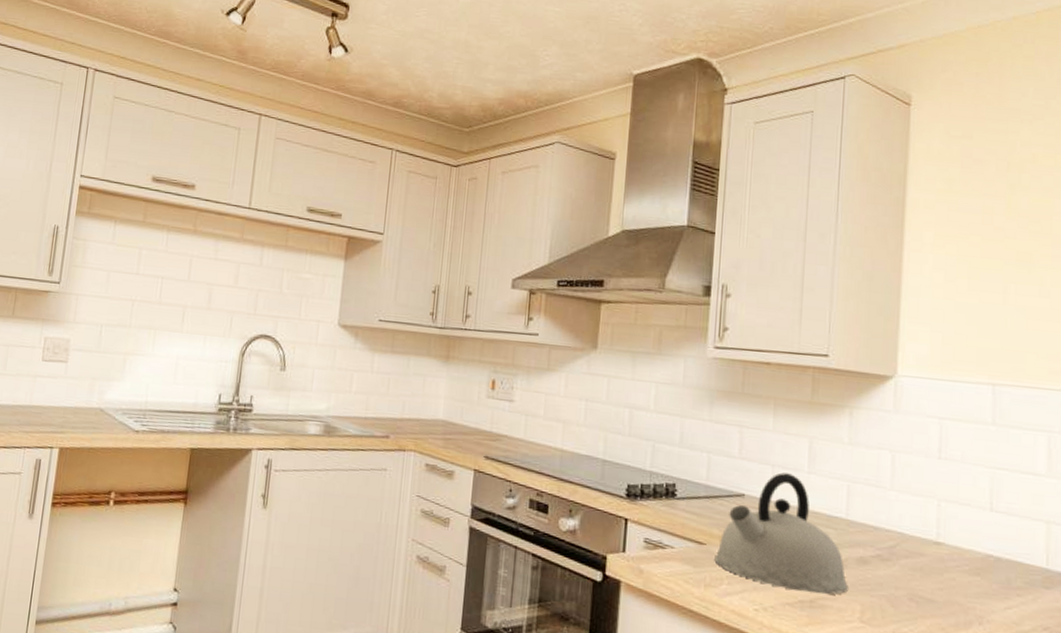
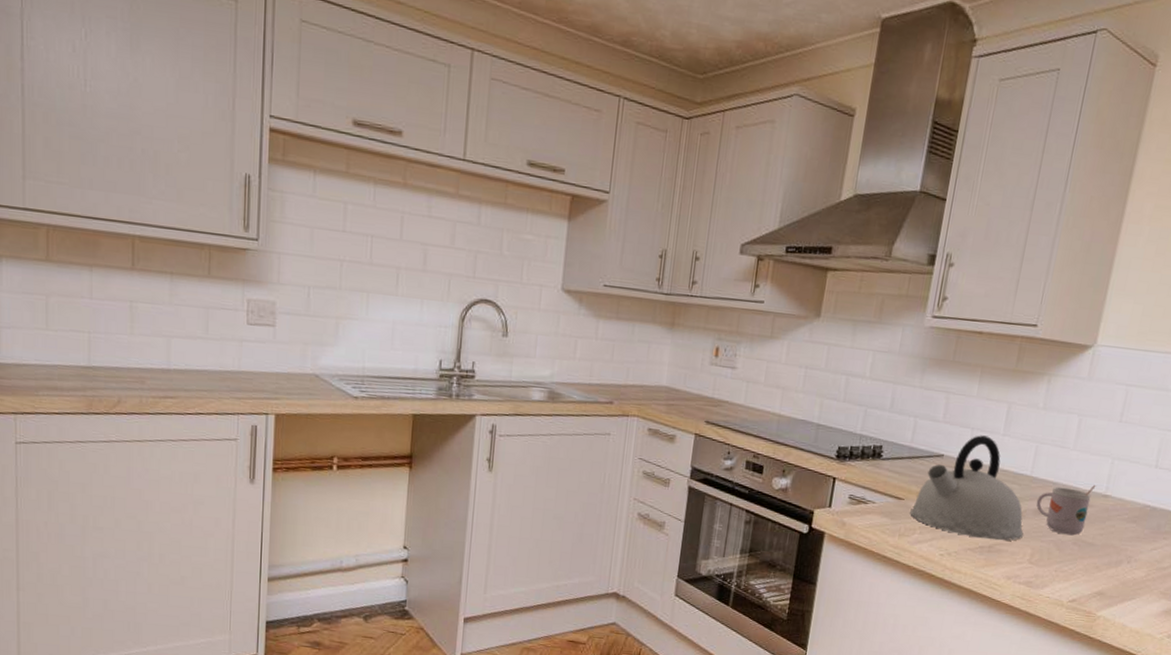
mug: none [857,529,924,590] -> present [1036,484,1096,536]

